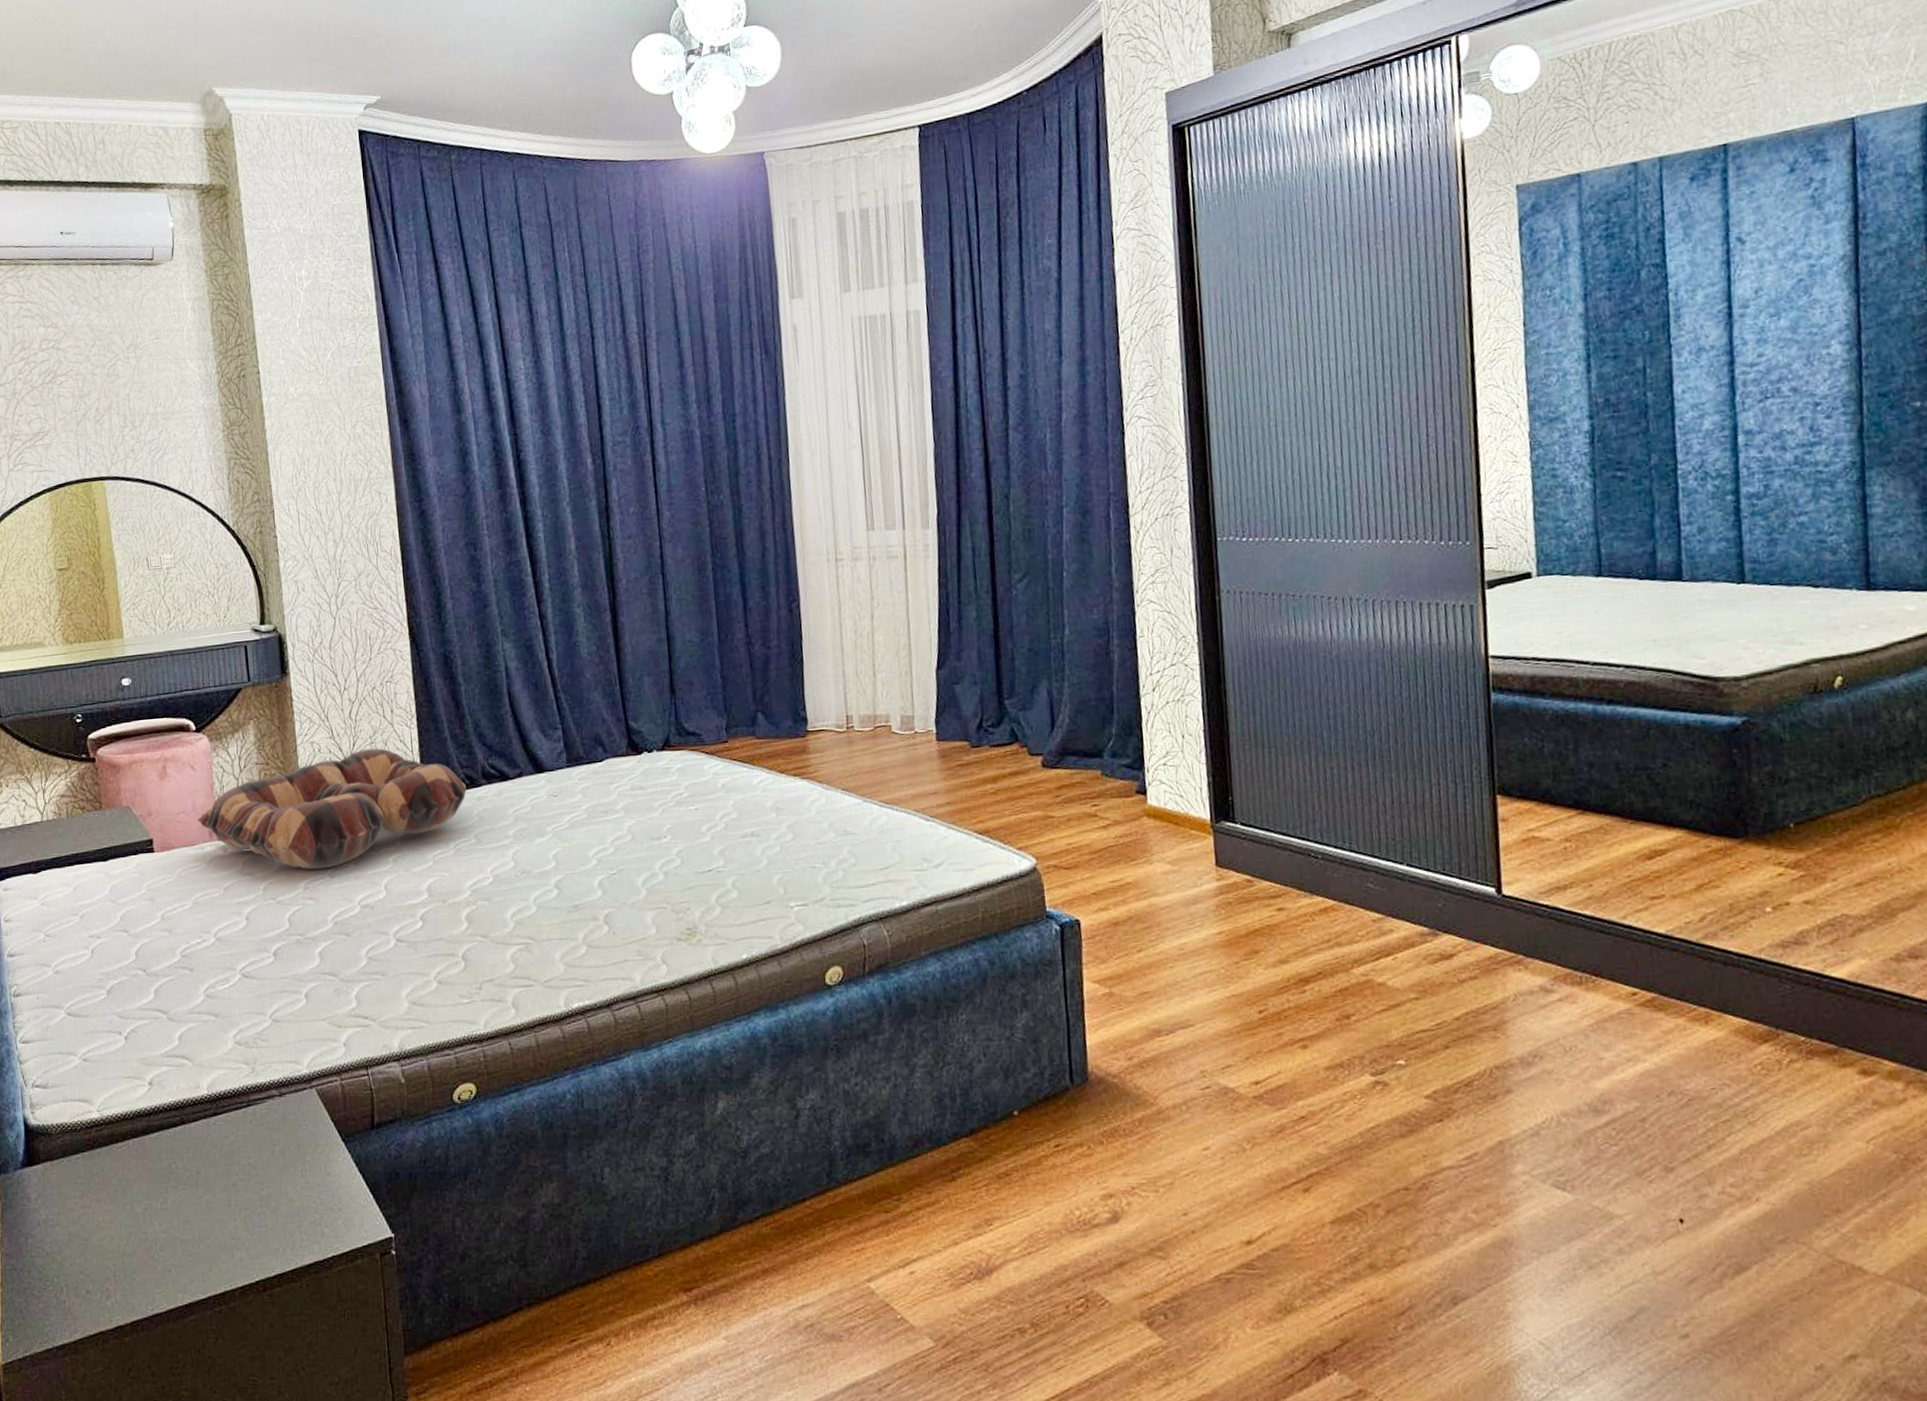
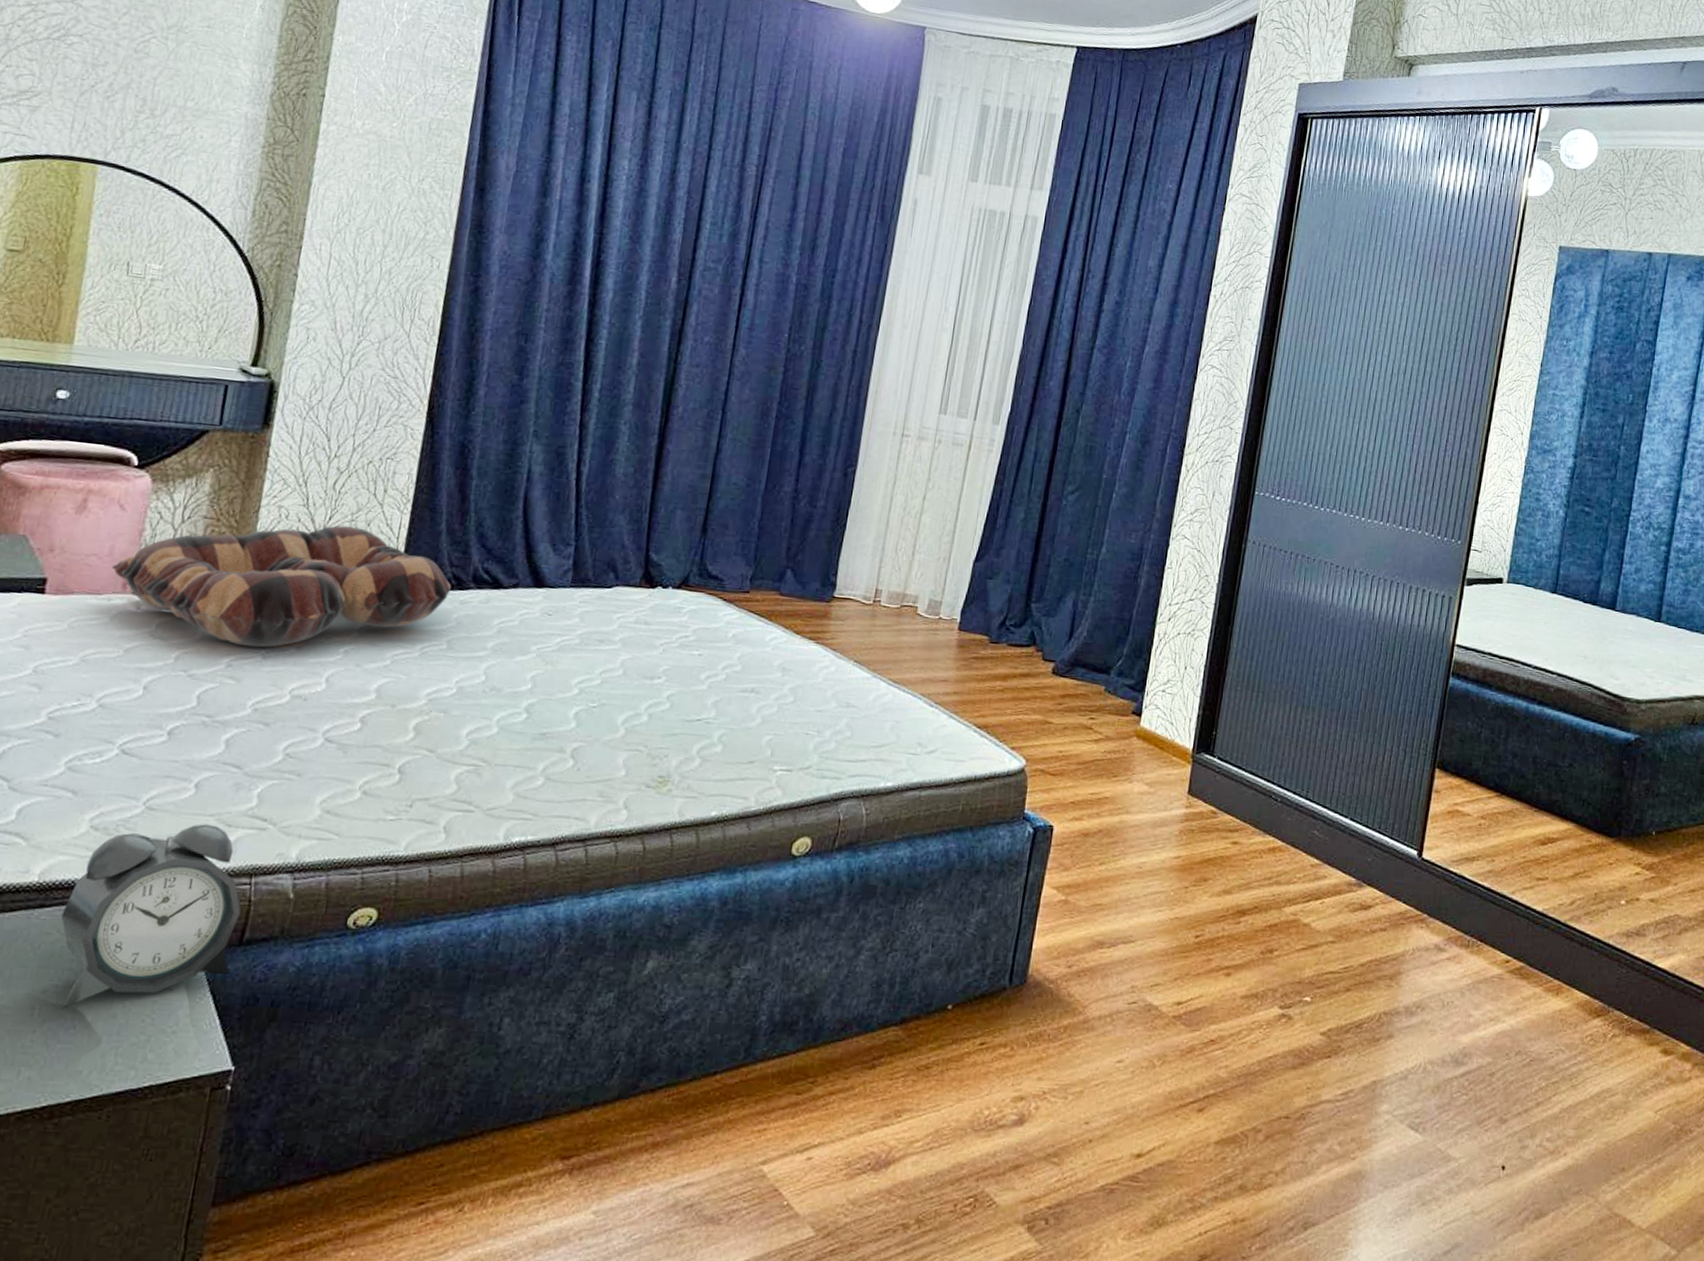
alarm clock: none [231,1027,371,1198] -> present [61,824,241,1009]

